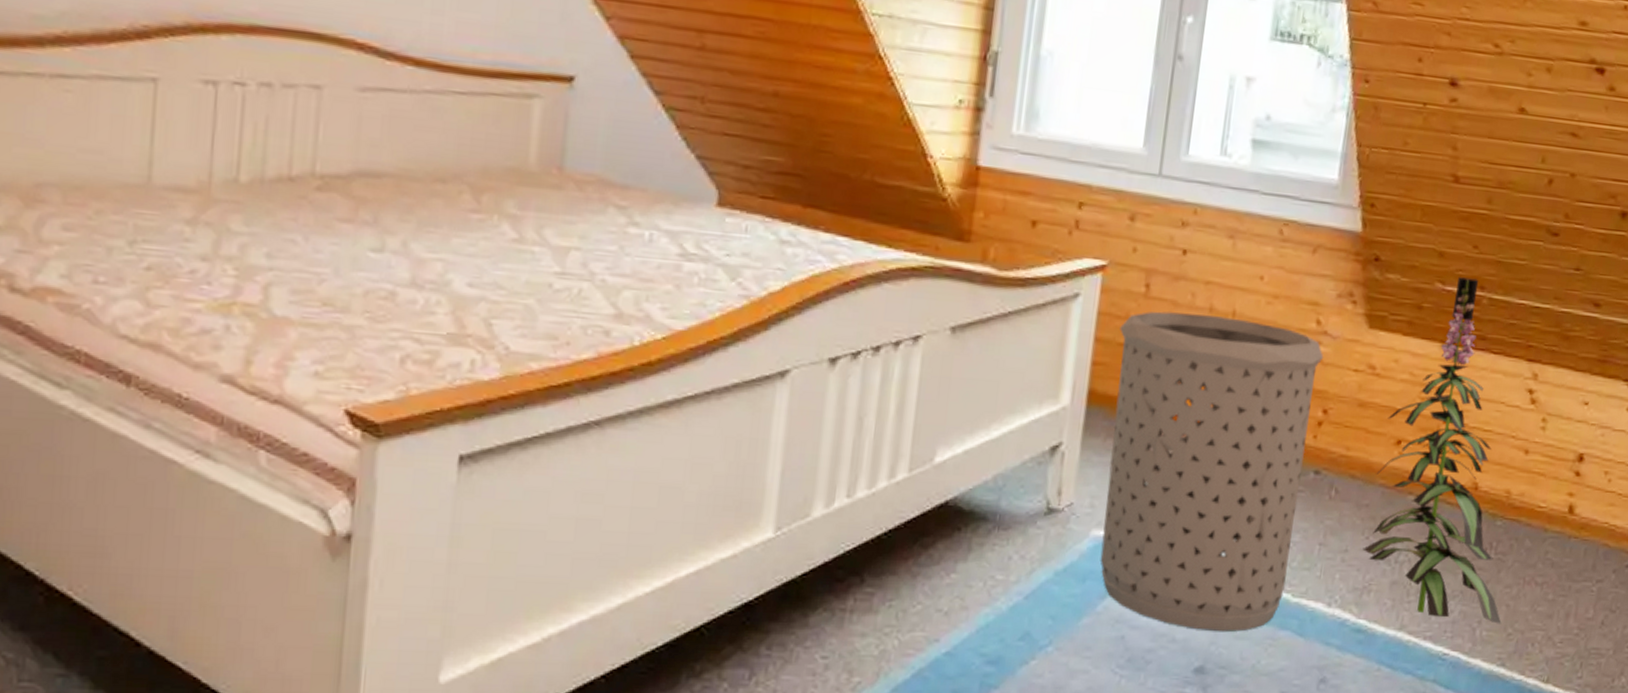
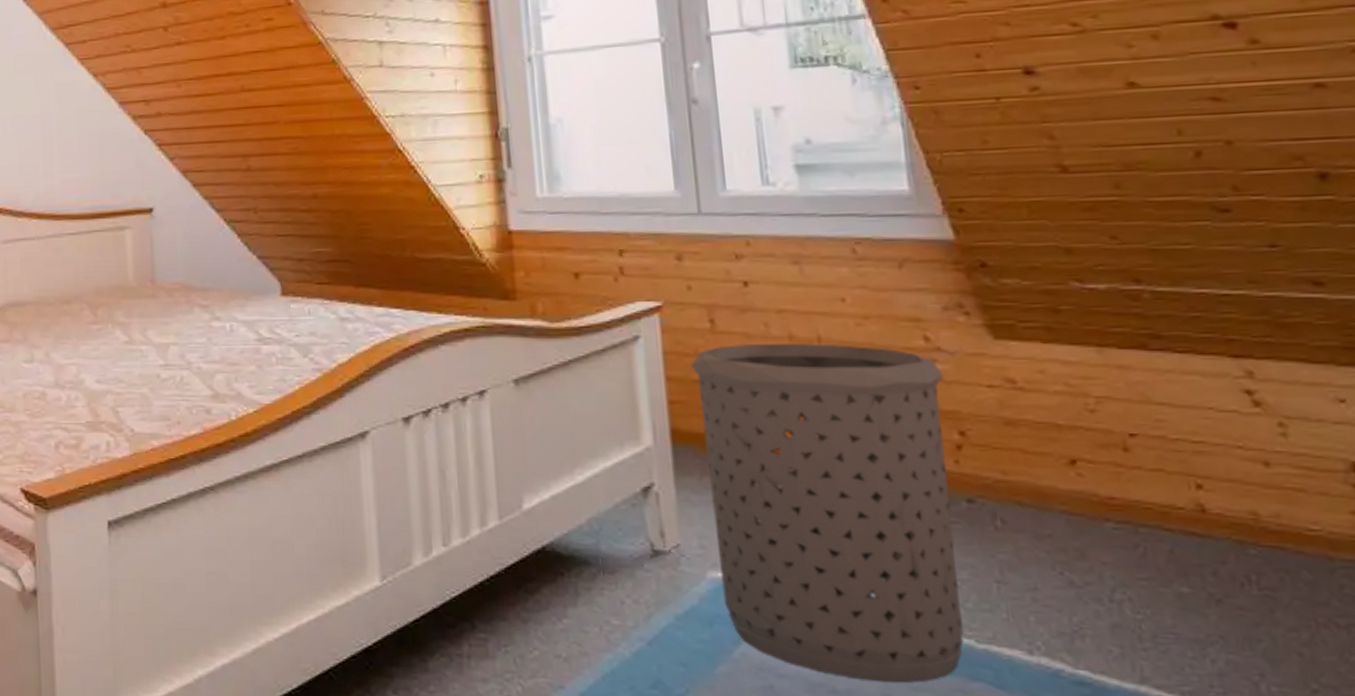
plant: present [1362,277,1502,624] -> none [1049,272,1298,678]

